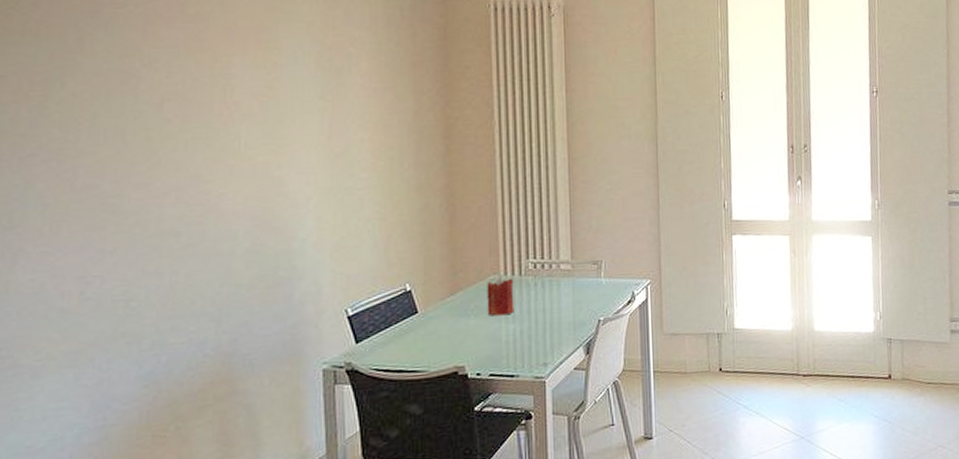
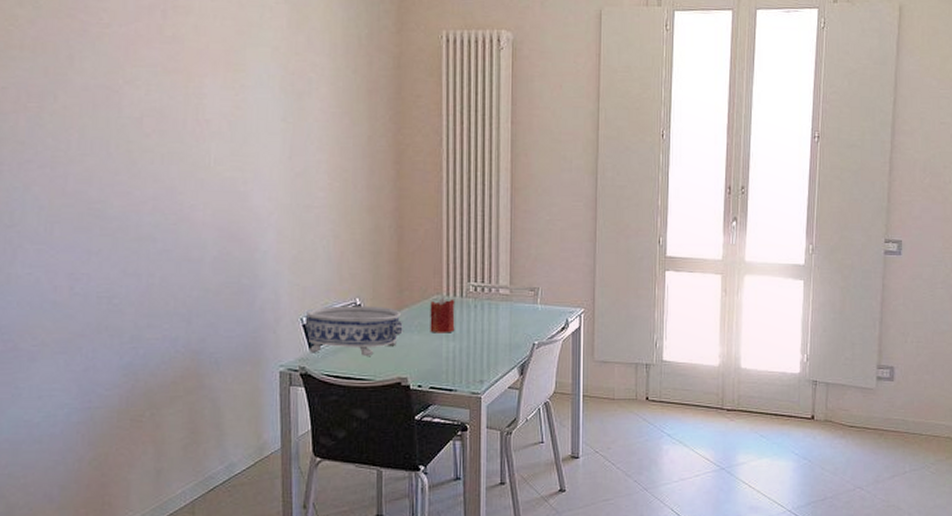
decorative bowl: none [350,290,458,347] -> present [305,306,403,356]

